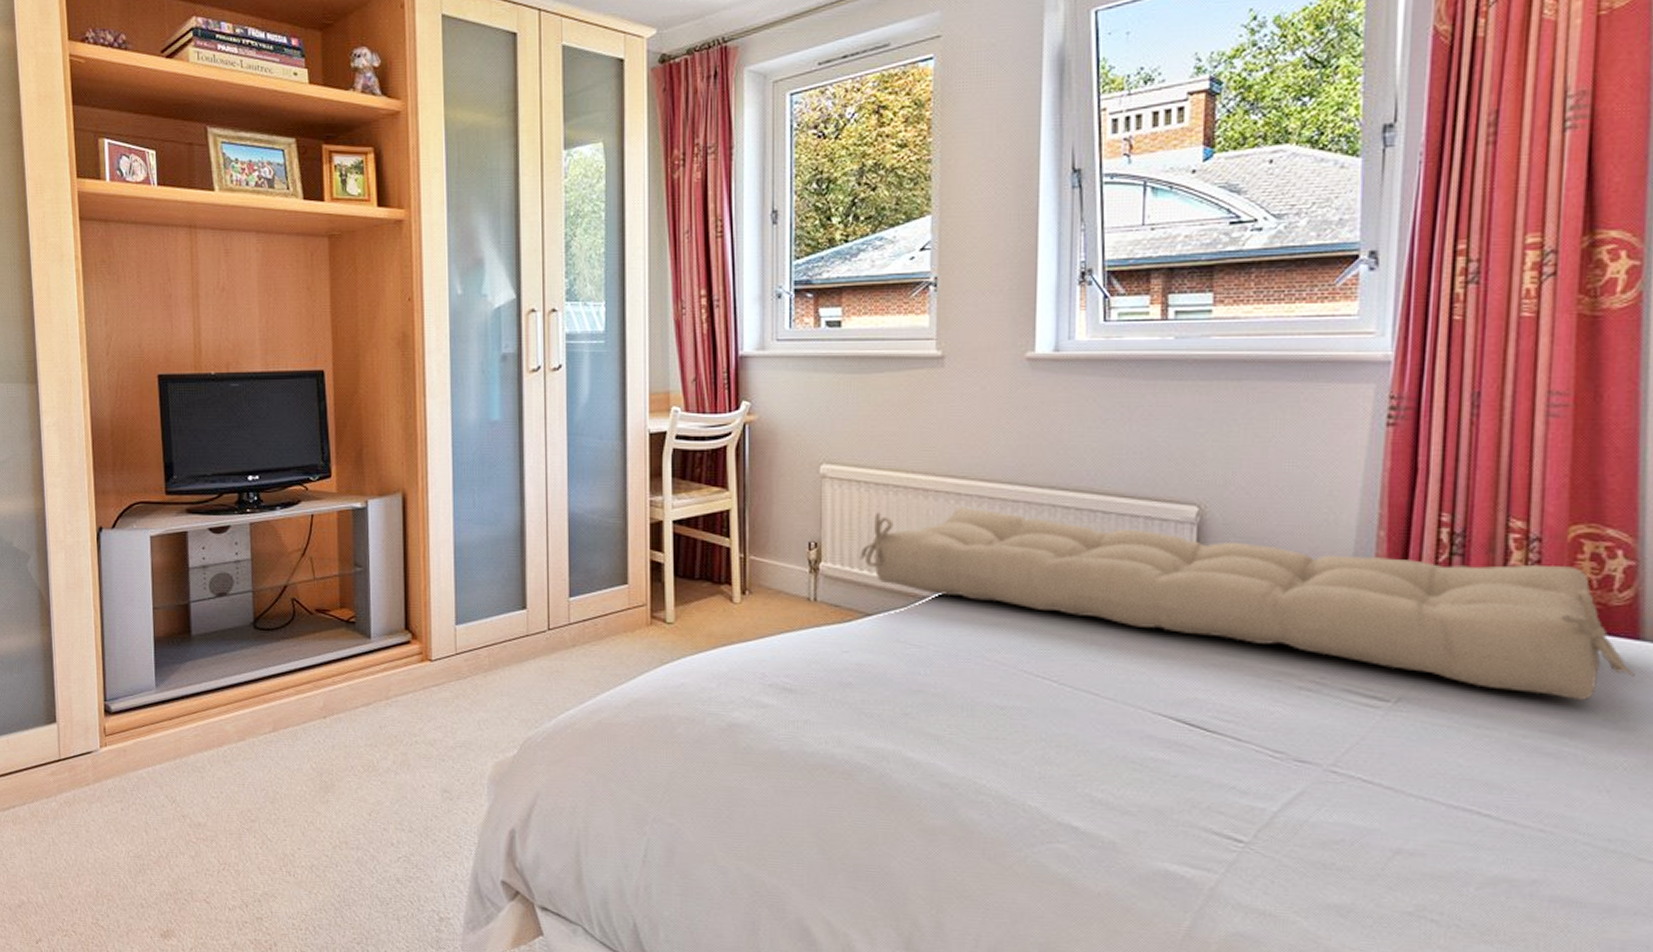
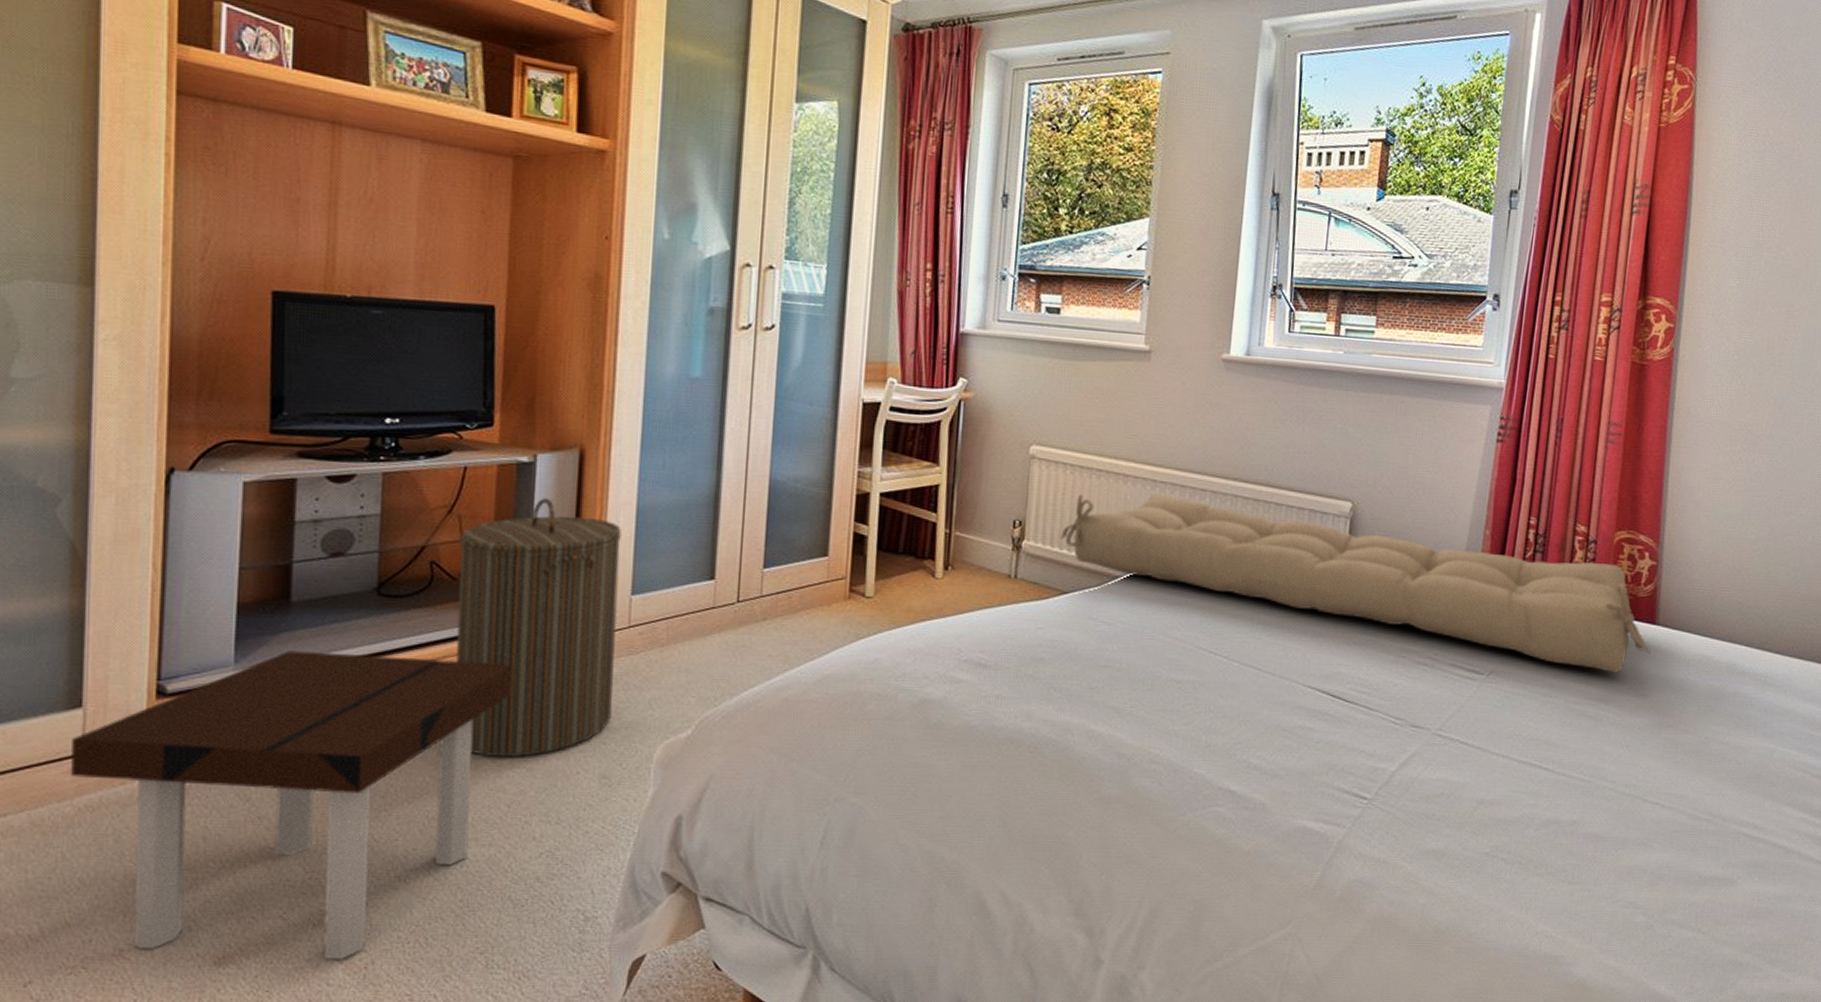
side table: none [52,676,365,940] -> present [71,650,514,959]
laundry hamper: none [312,538,448,771] -> present [455,497,621,758]

